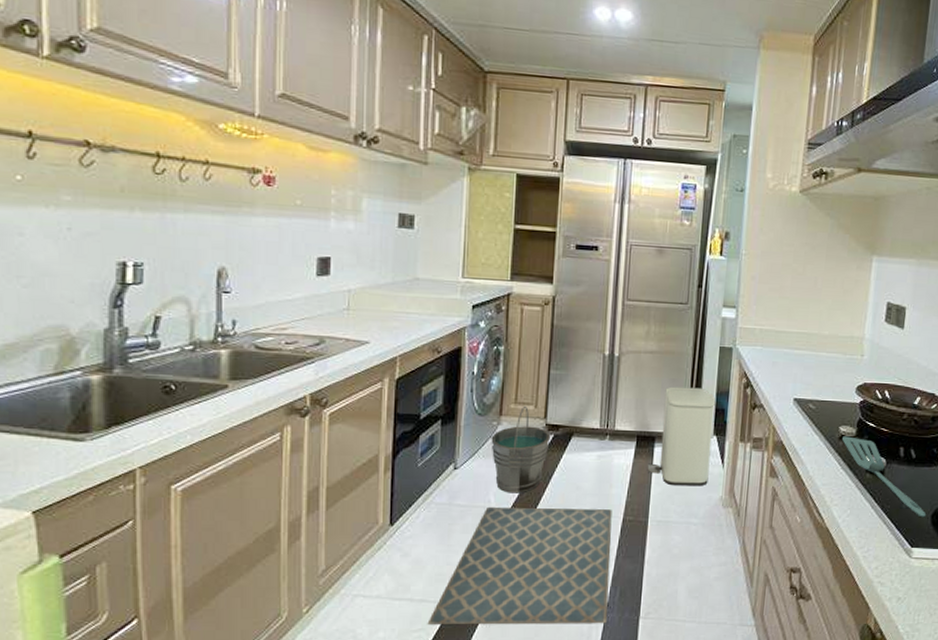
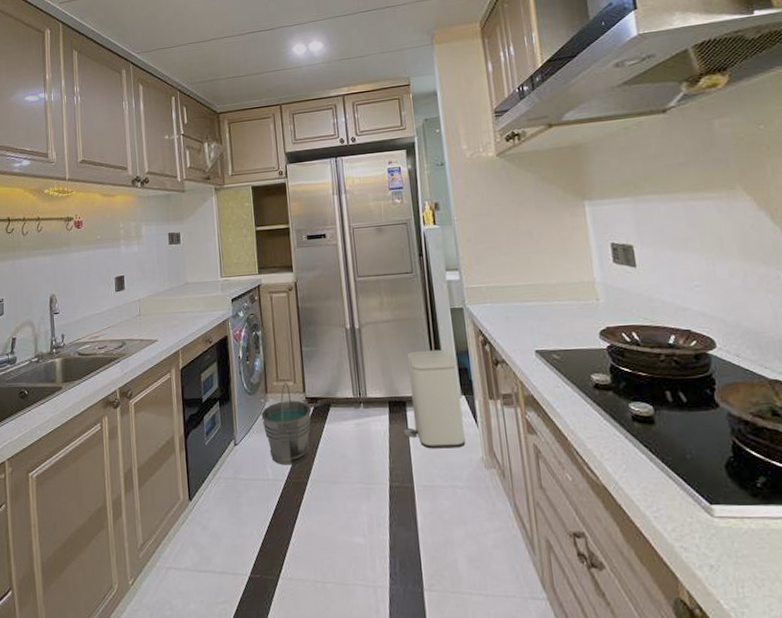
bath mat: present [427,506,612,625] -> none [229,476,392,597]
spatula: present [841,436,927,518] -> none [596,384,719,469]

